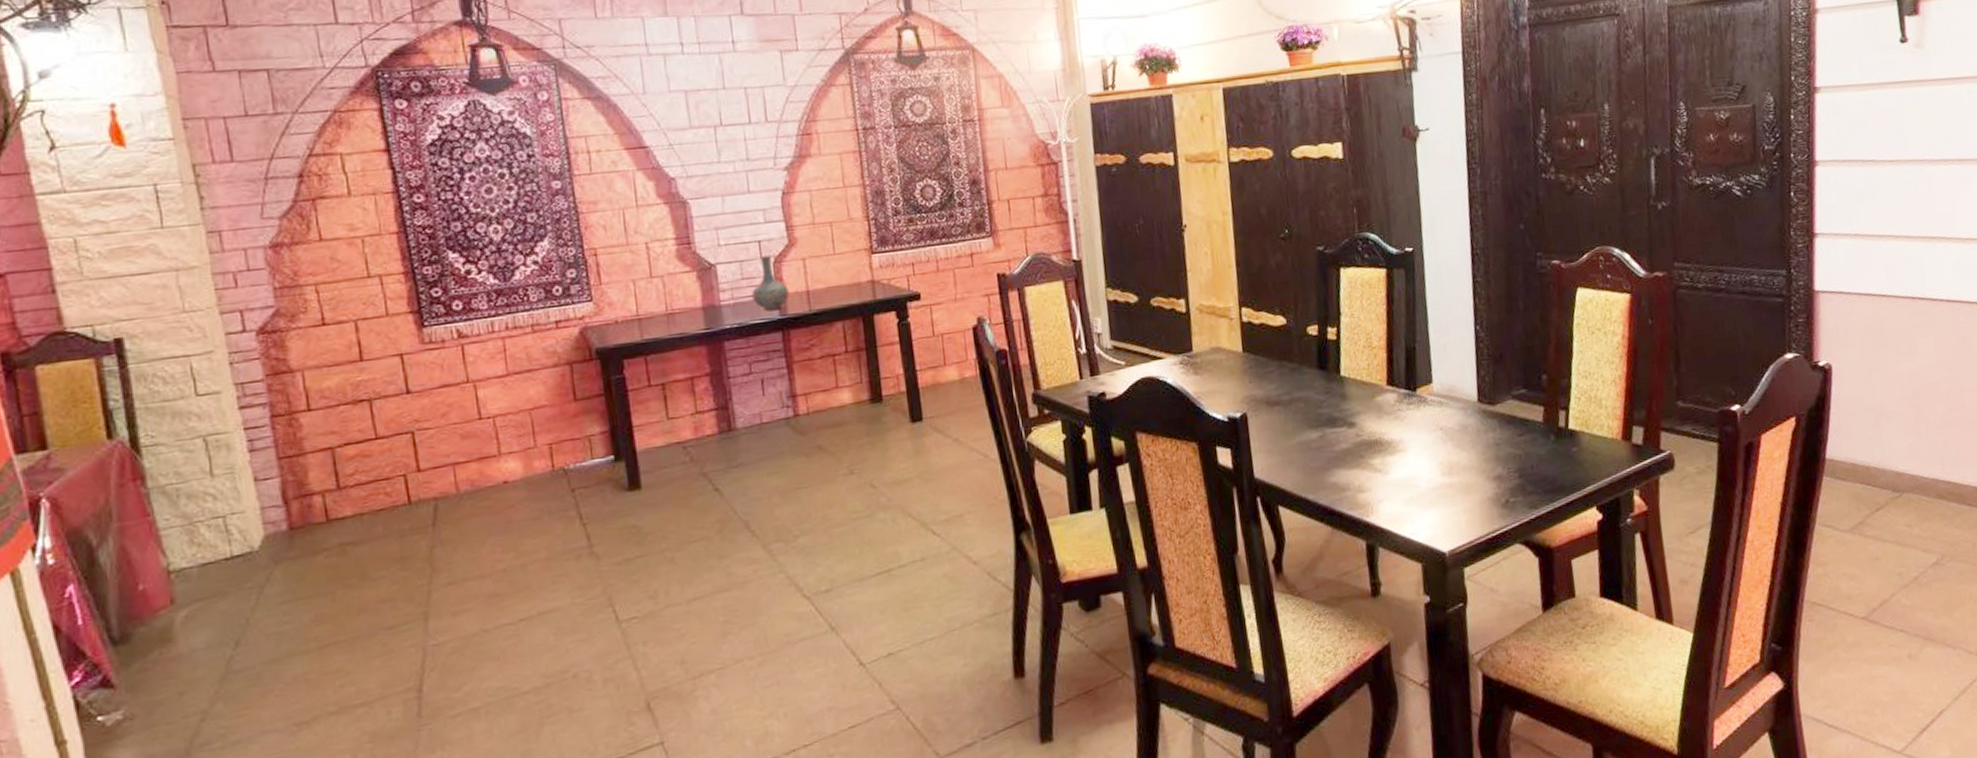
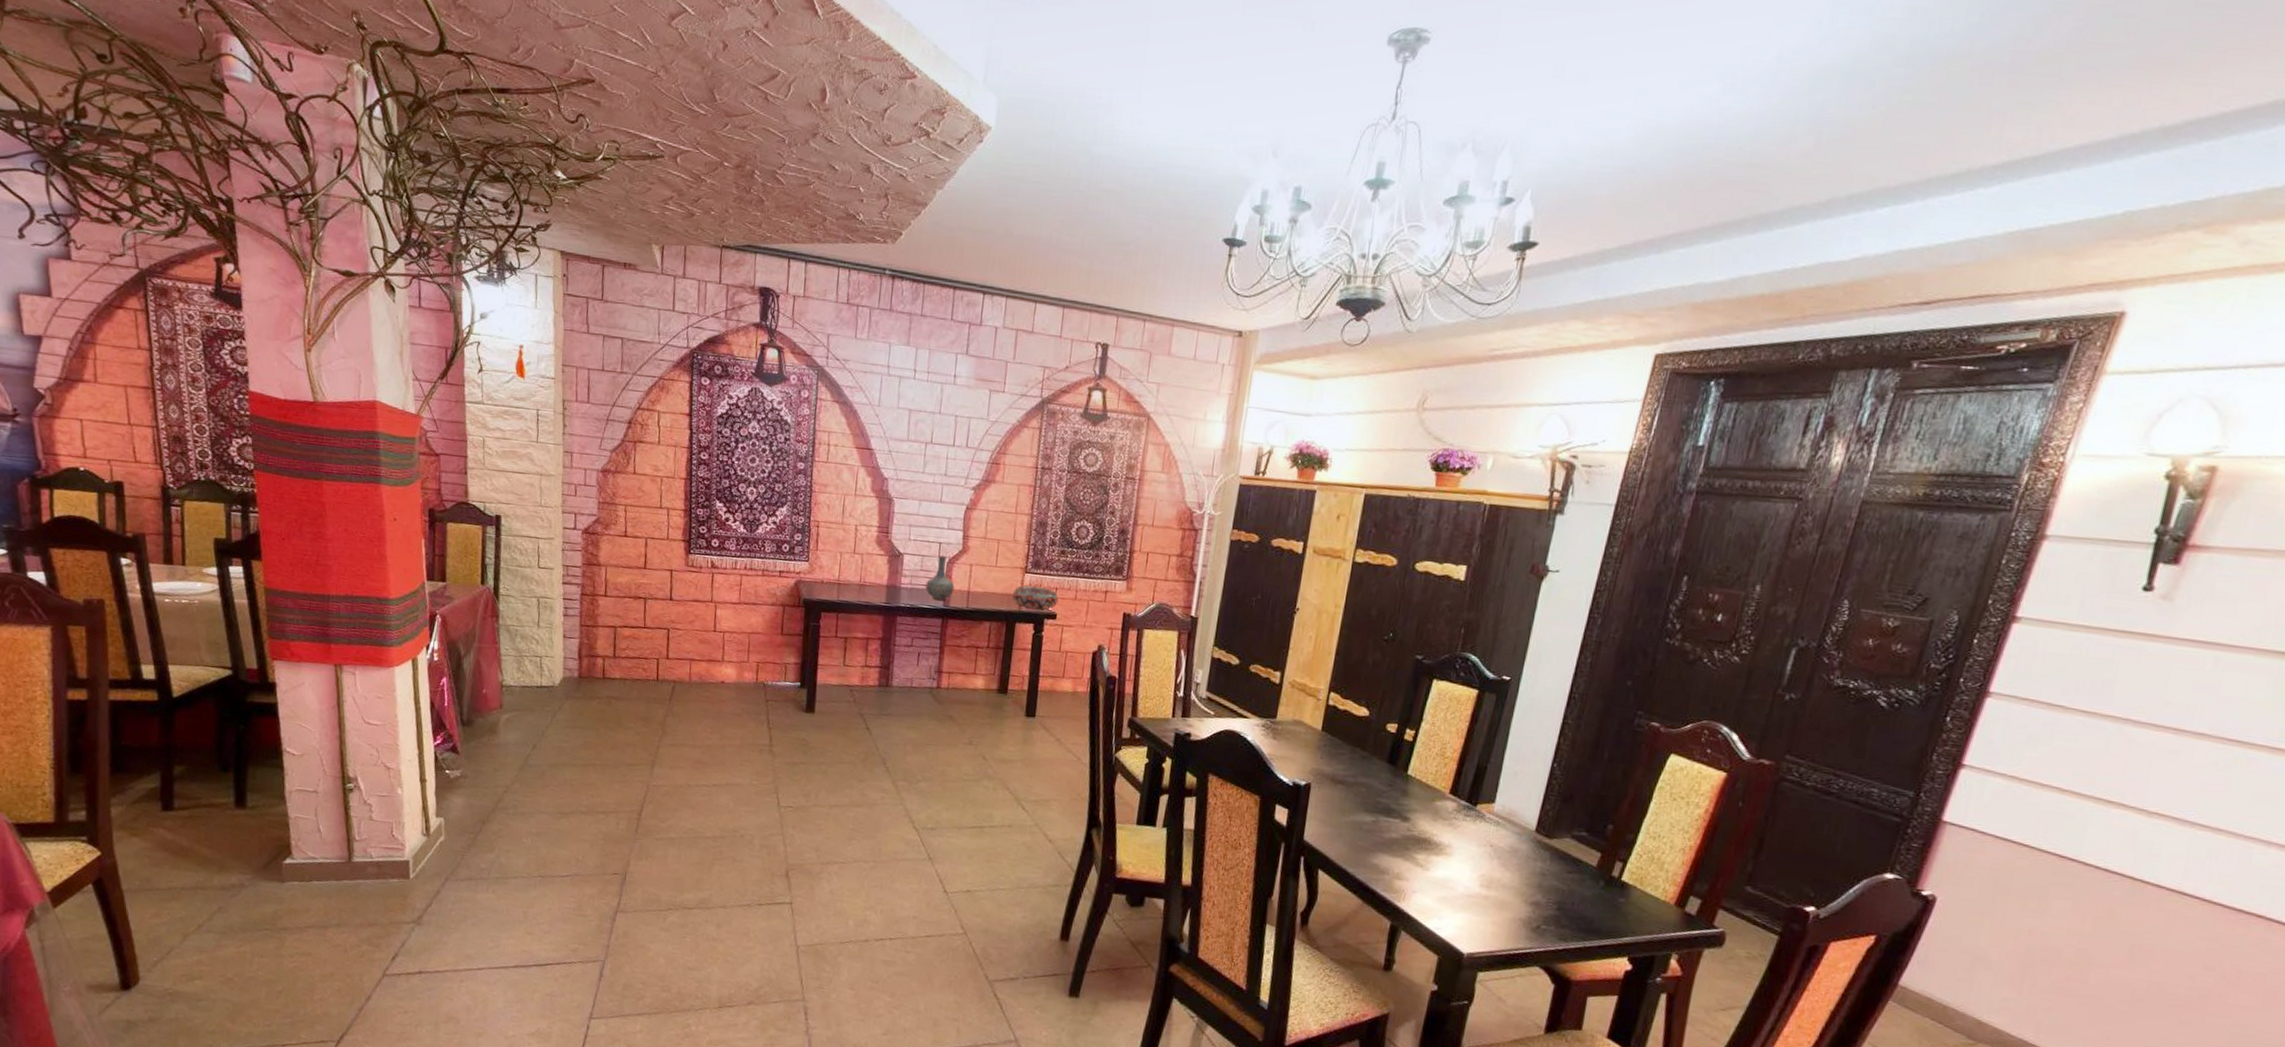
decorative bowl: none [861,266,919,294] -> present [1012,585,1059,610]

